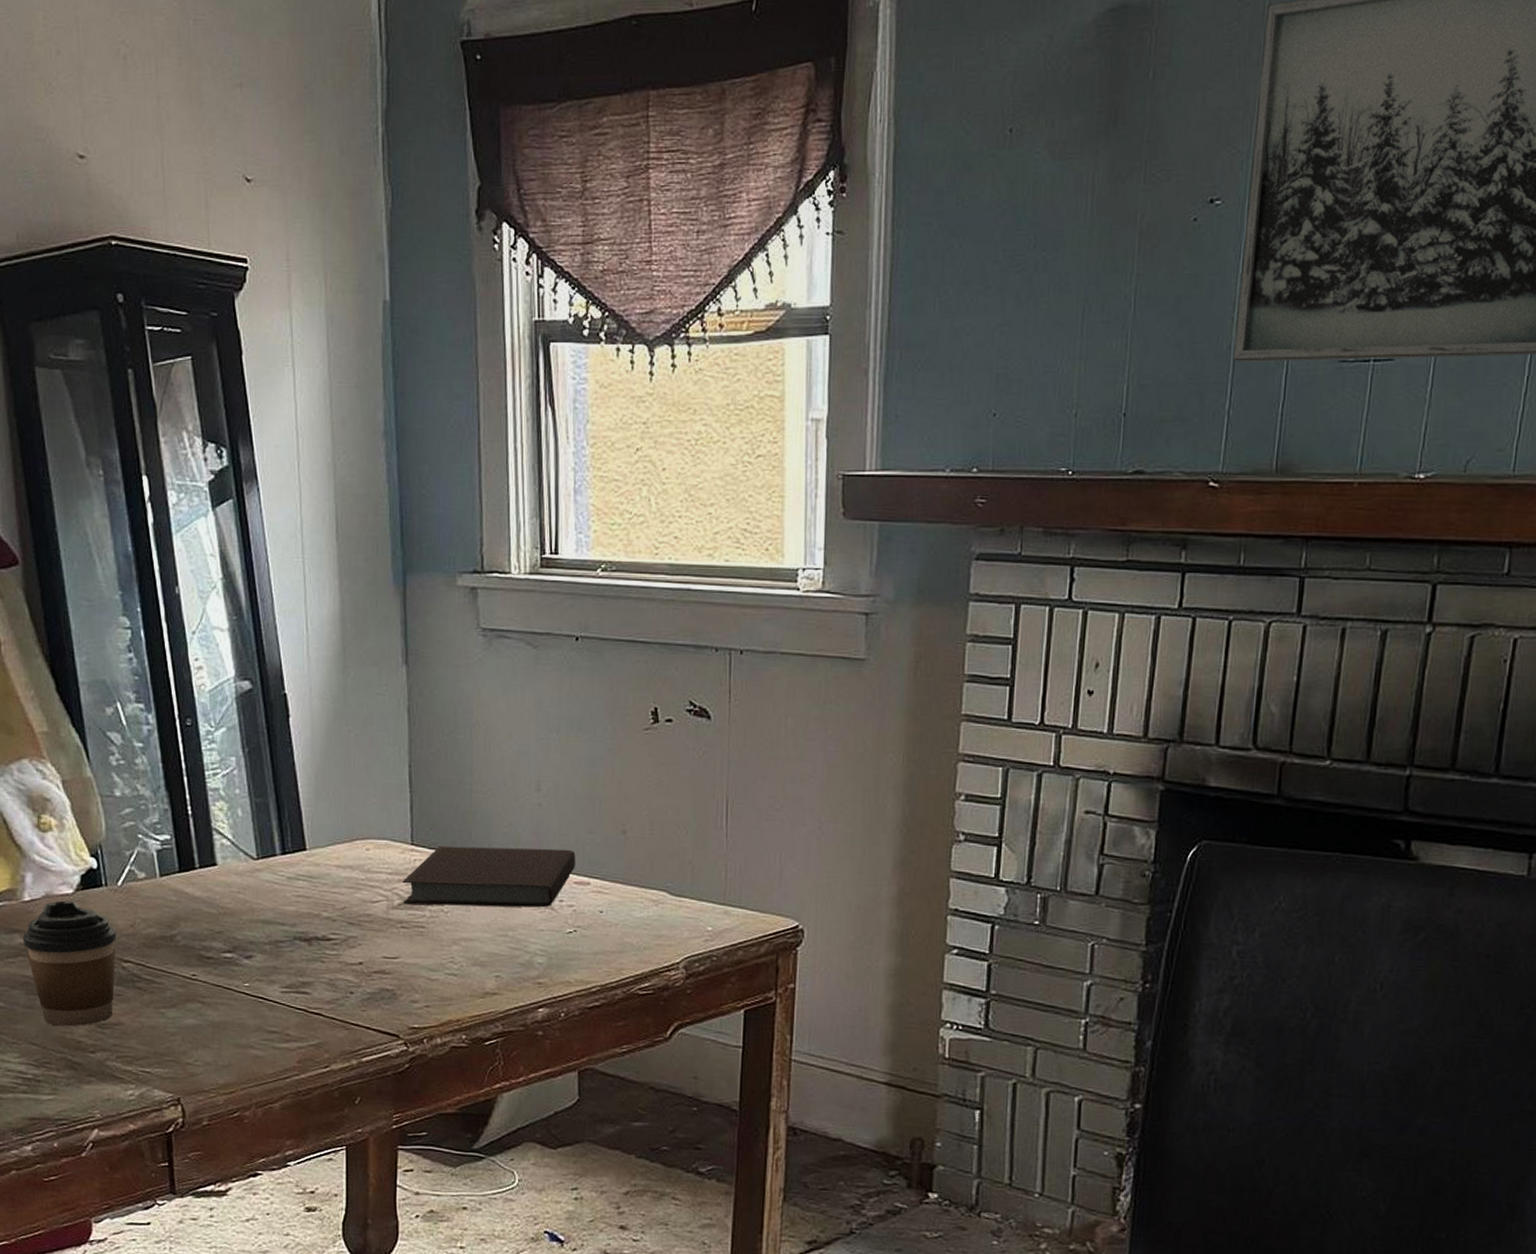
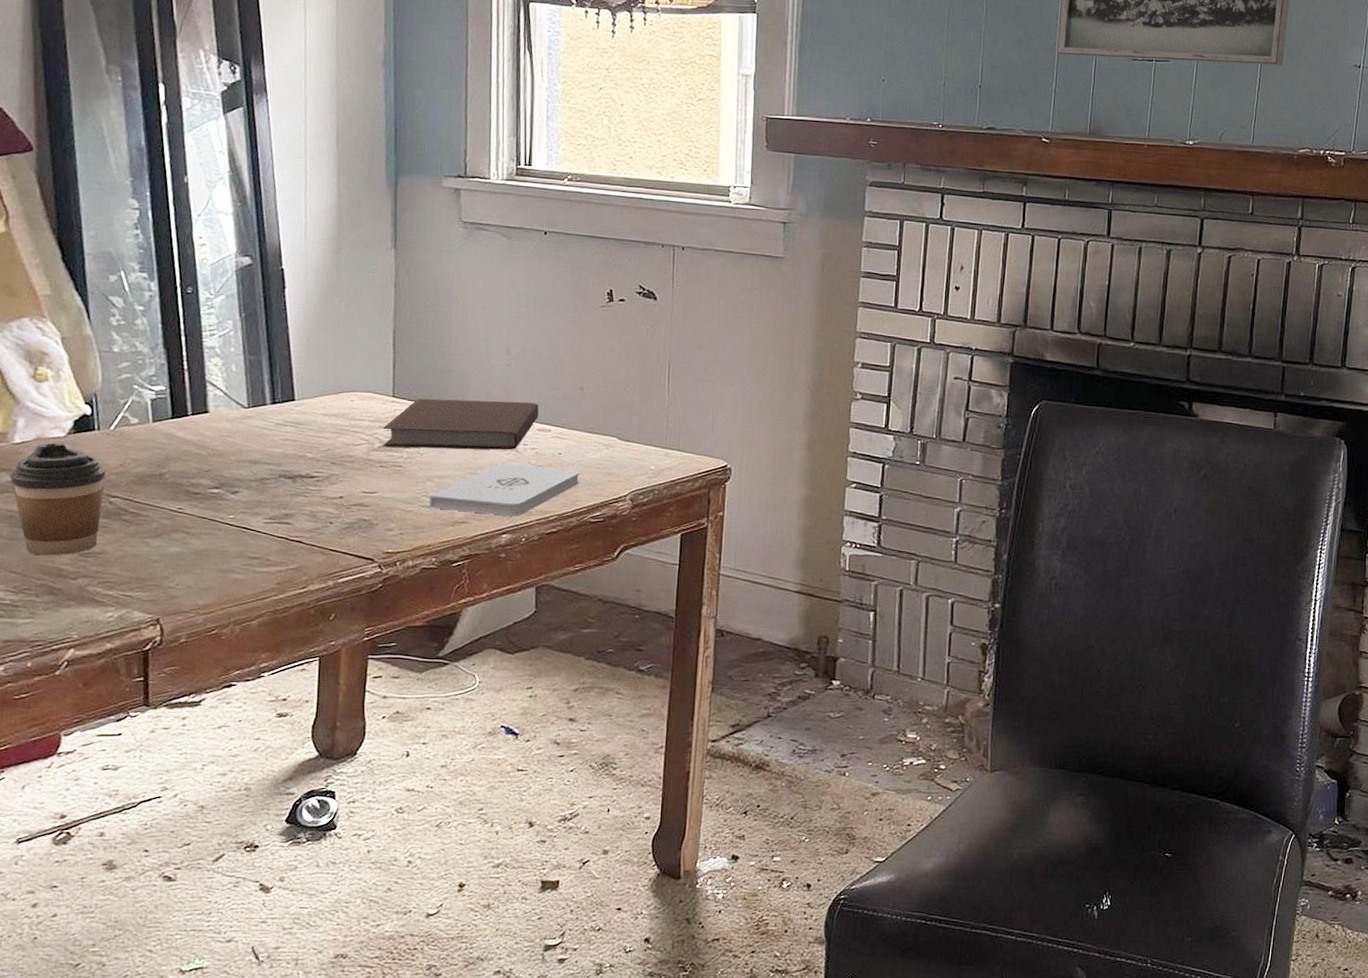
notepad: none [457,923,625,987] -> present [429,463,580,516]

